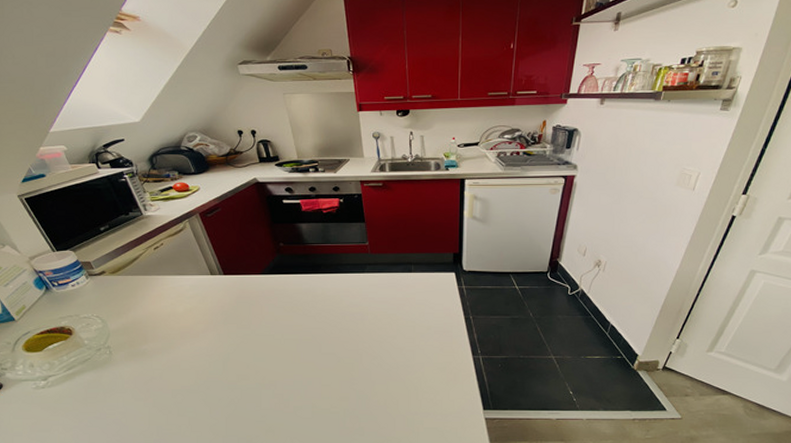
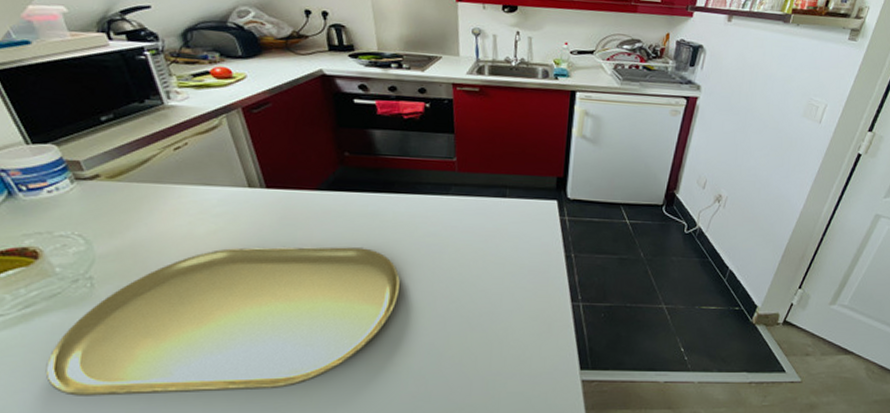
placemat: none [88,318,333,431] -> present [45,247,401,396]

